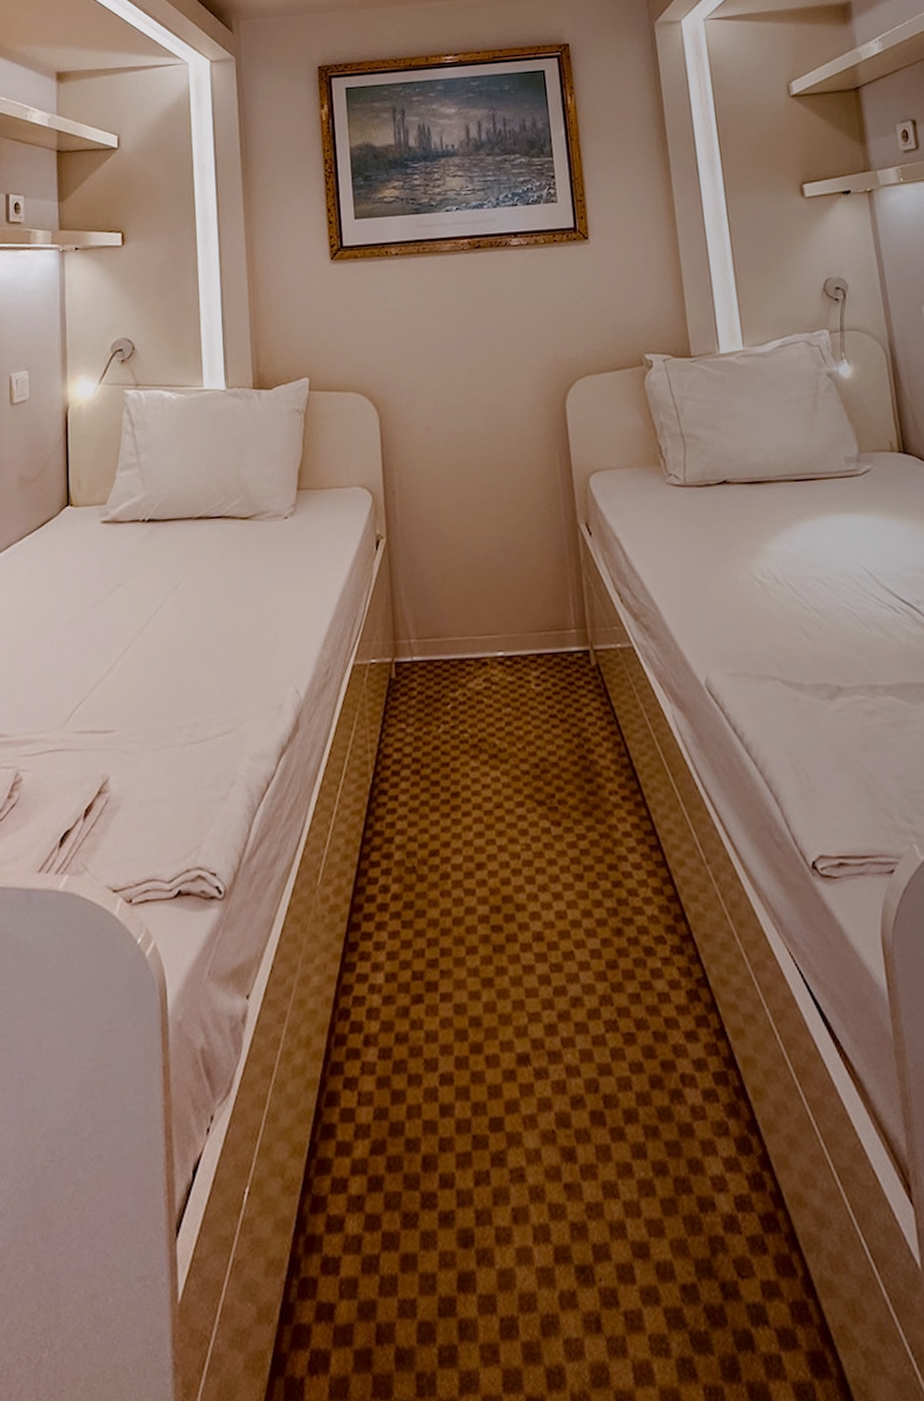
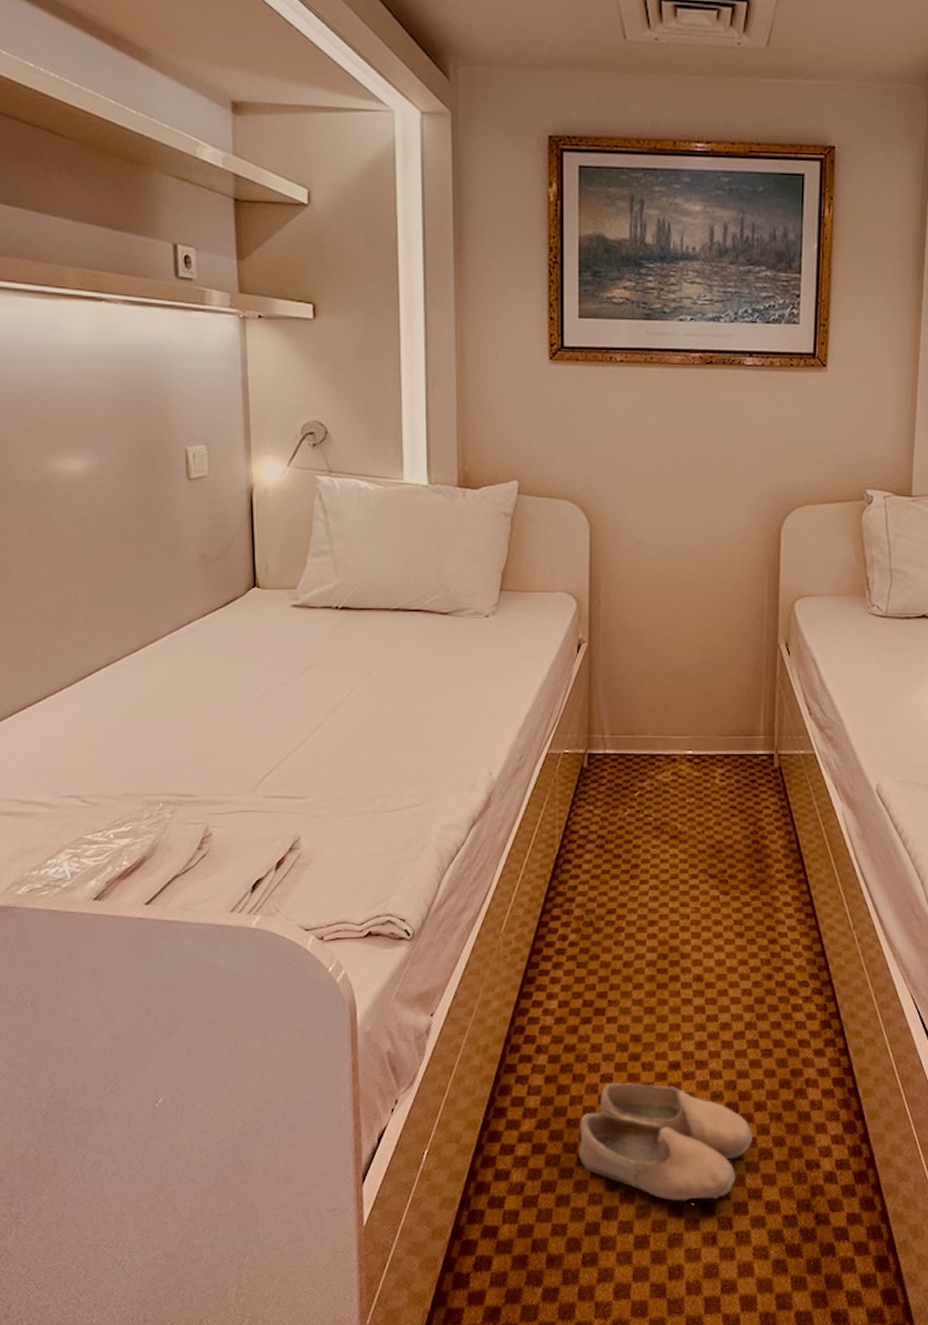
shoe: none [420,1085,628,1263] -> present [579,1082,753,1201]

